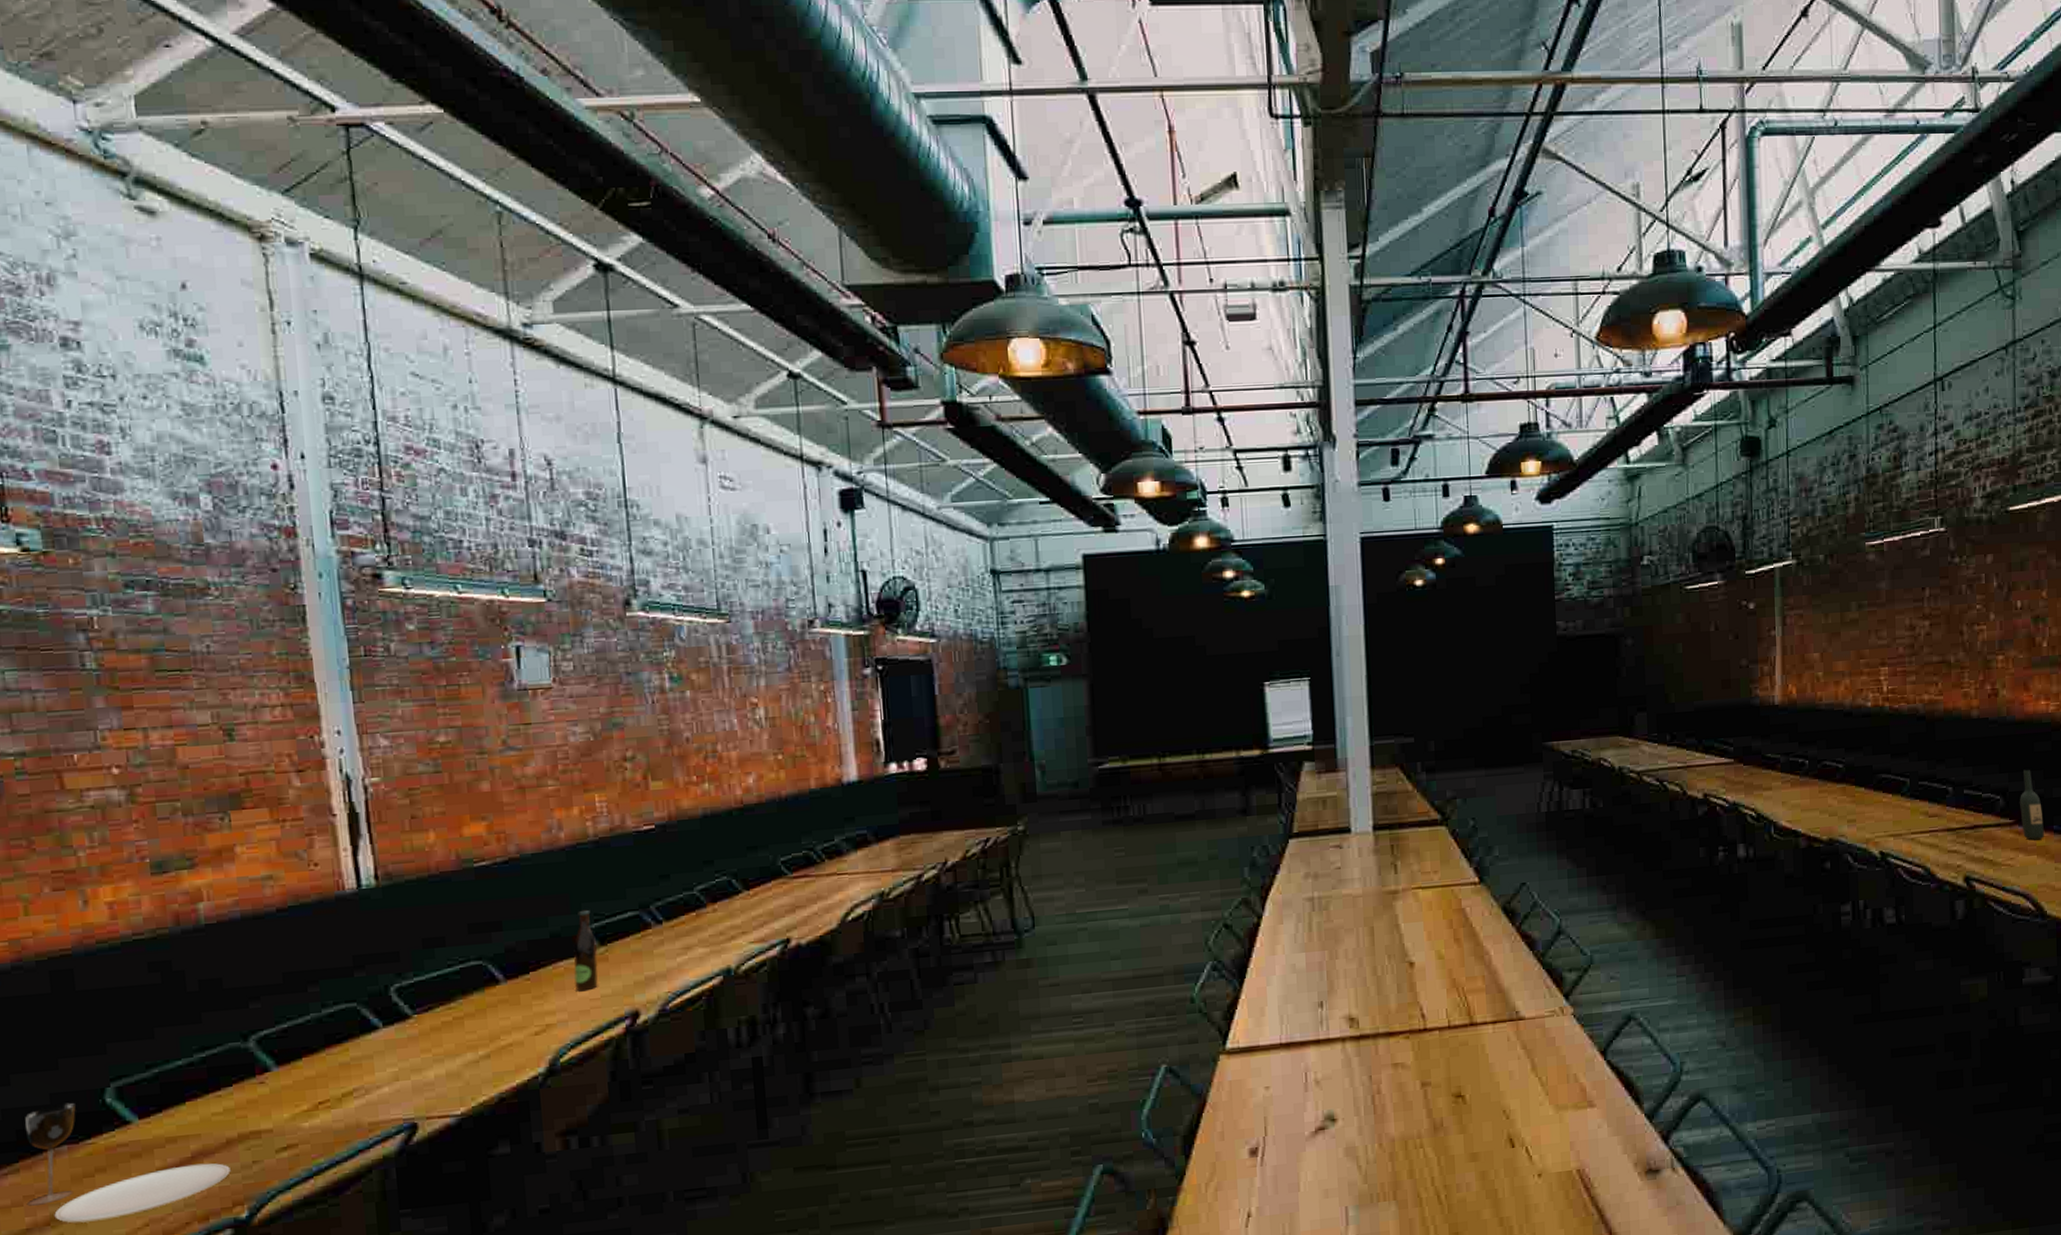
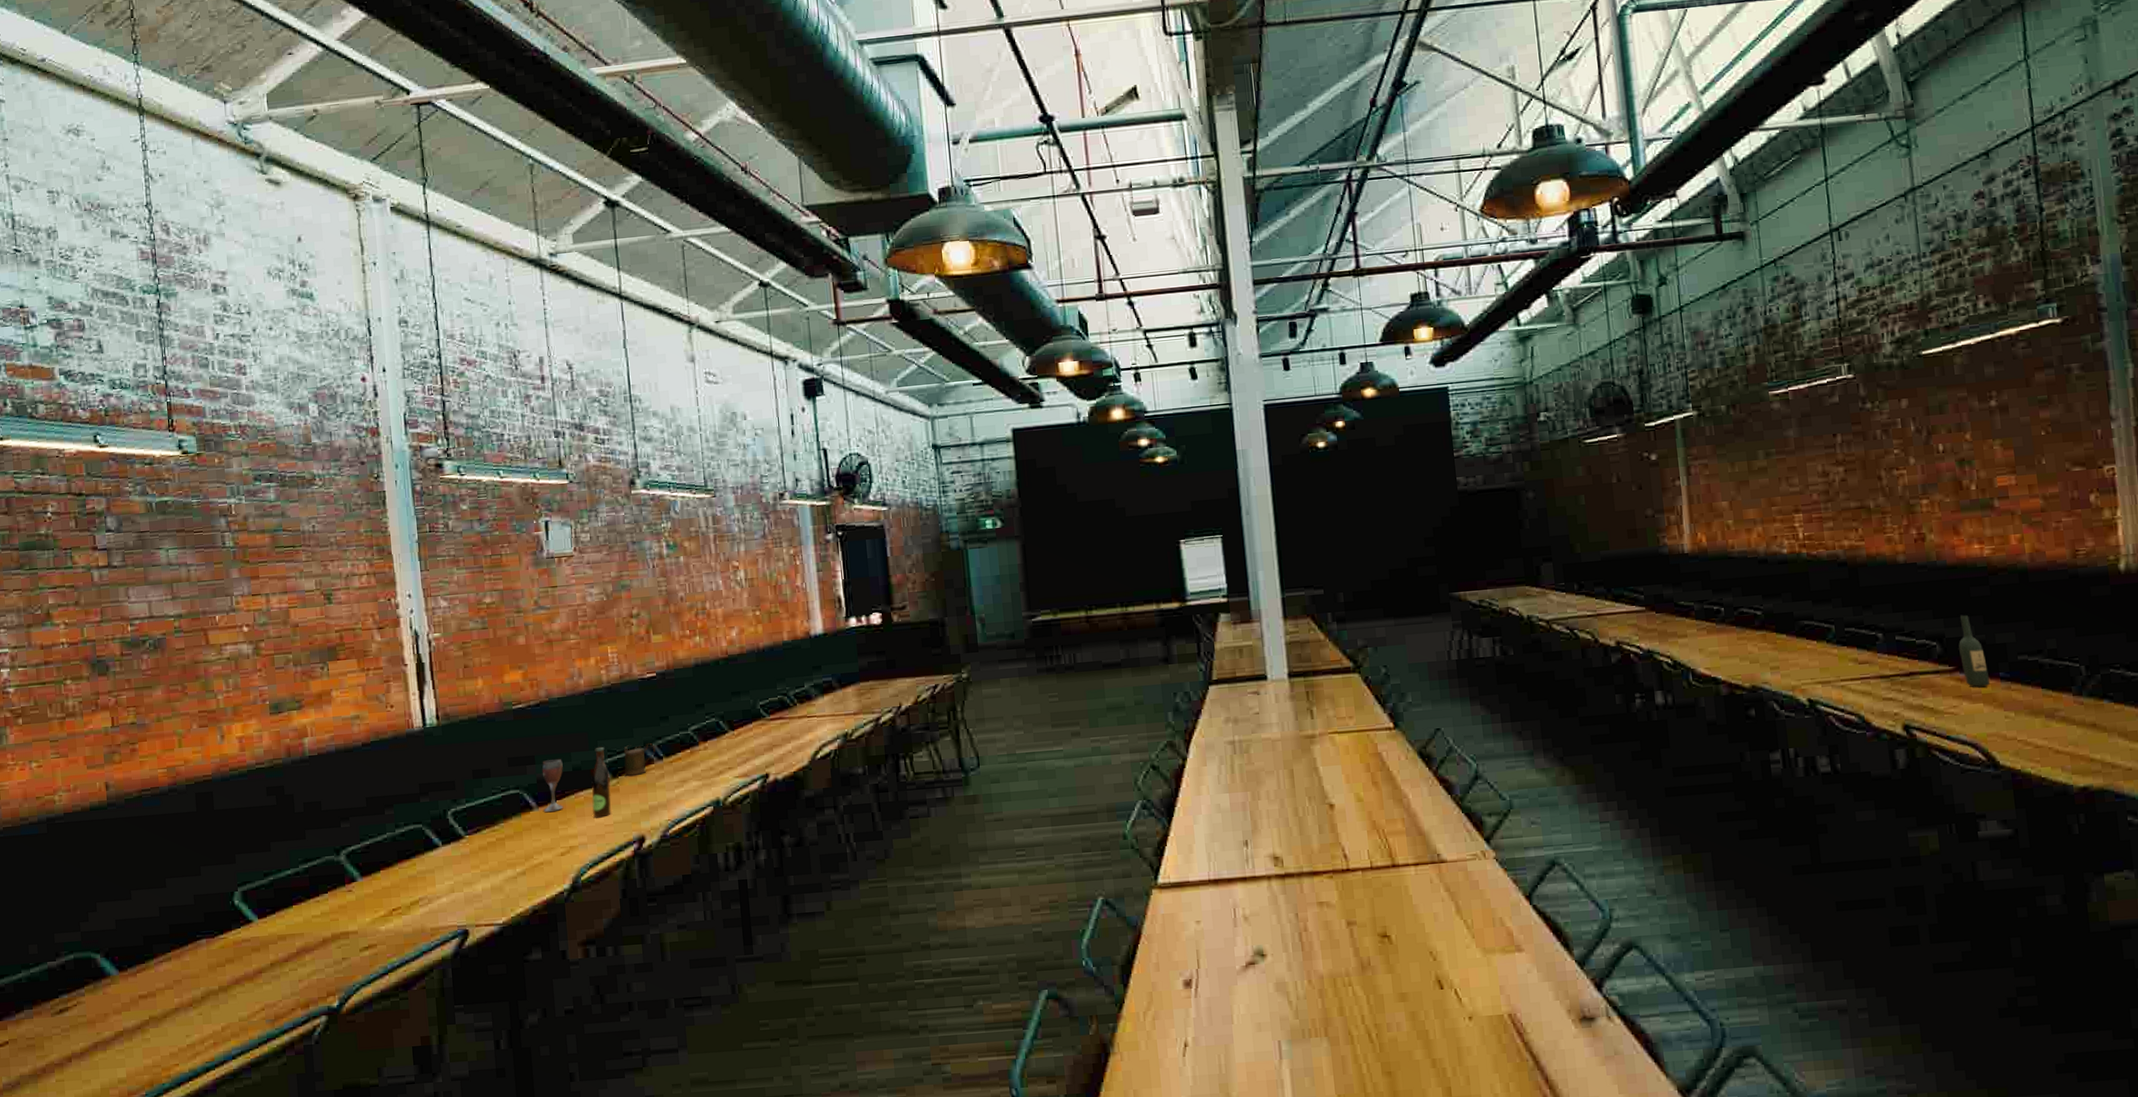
wine glass: present [25,1102,77,1206] -> none [176,903,213,989]
plate: present [54,1163,231,1223] -> none [195,958,326,1005]
cup: none [510,923,539,986] -> present [541,758,564,812]
beer mug: none [614,905,653,943] -> present [623,743,656,776]

